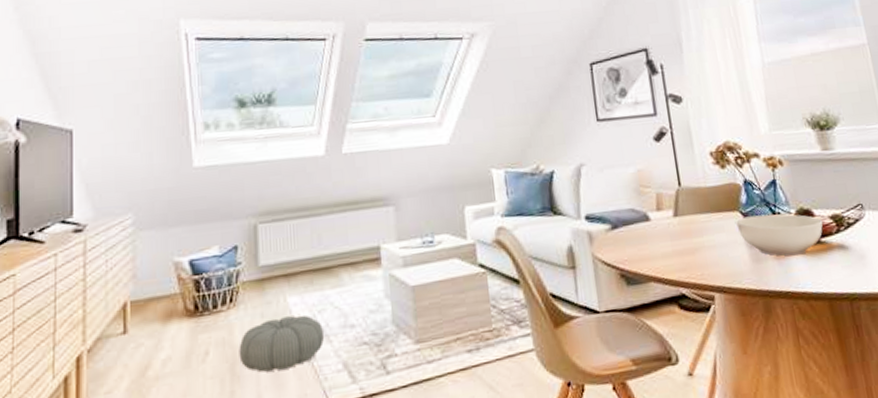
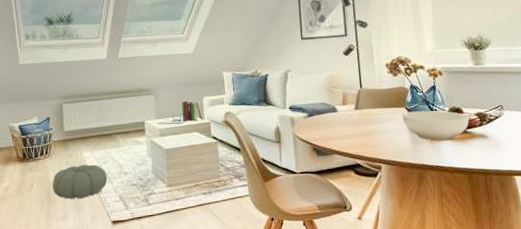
books: none [434,211,464,243] -> present [182,100,202,121]

